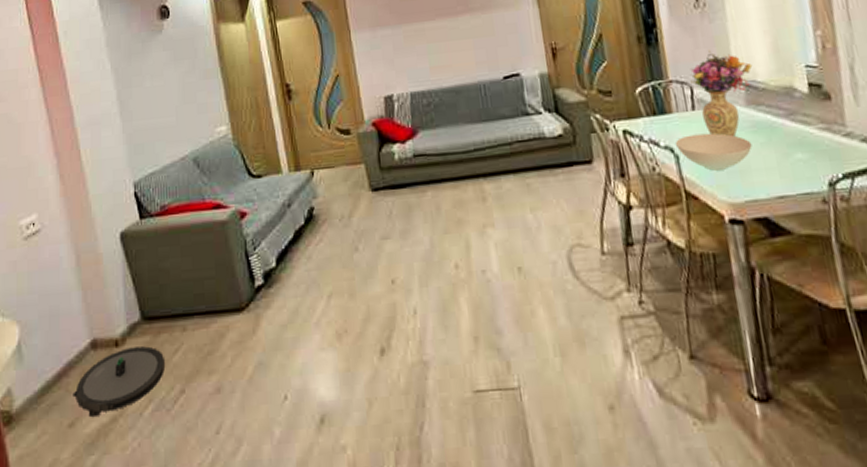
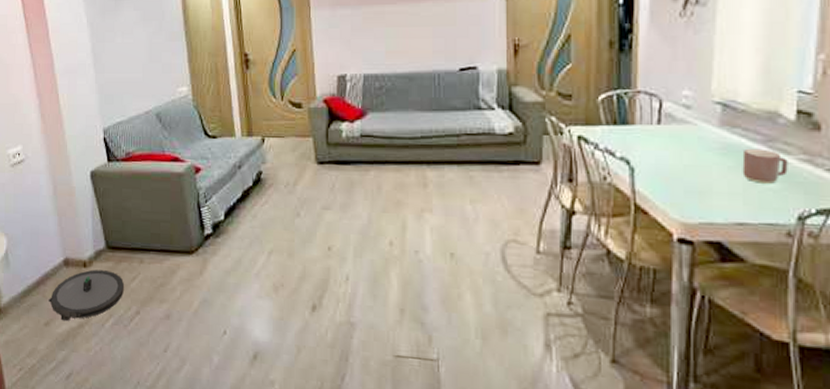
bowl: present [676,133,752,171] -> none [634,149,718,189]
flower arrangement: present [690,50,753,137] -> none [661,63,735,157]
mug: none [770,122,812,156] -> present [742,148,788,184]

